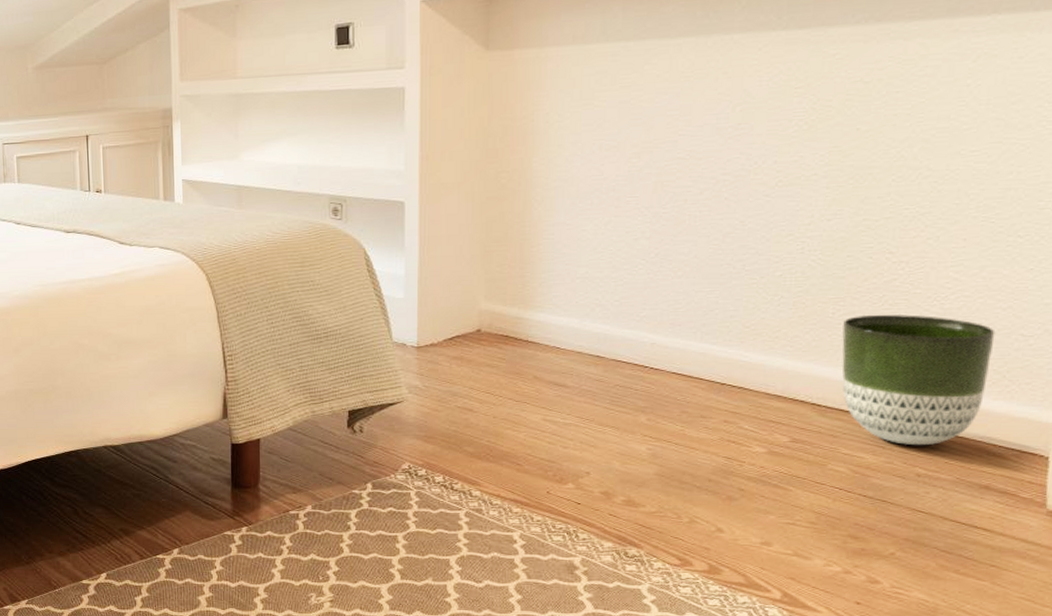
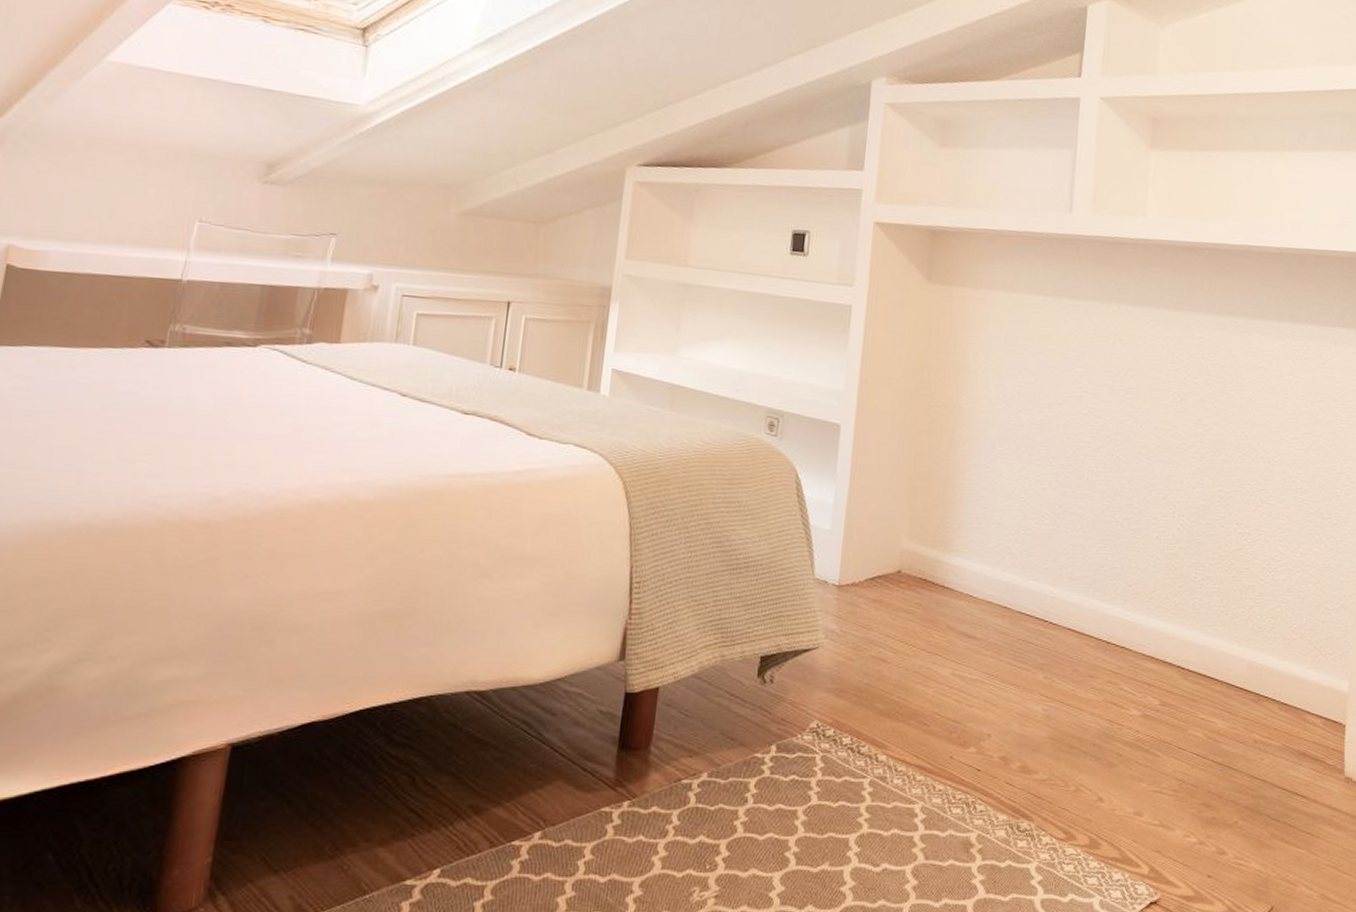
planter: present [842,315,996,446] -> none [1200,581,1309,712]

